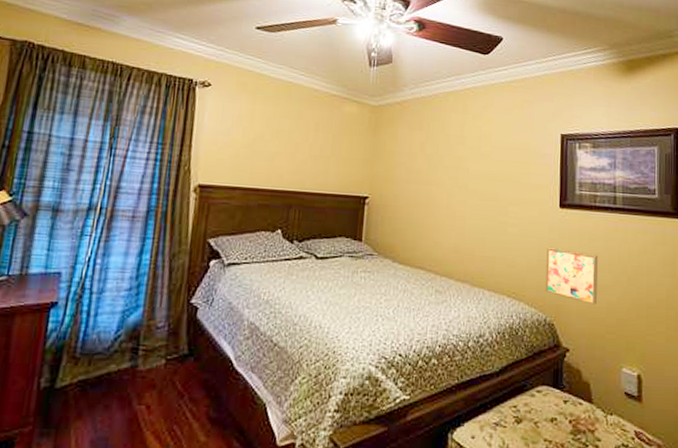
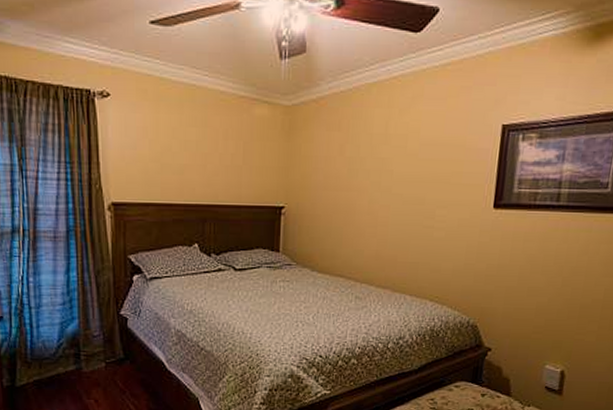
wall art: present [545,246,598,305] -> none [470,250,532,307]

